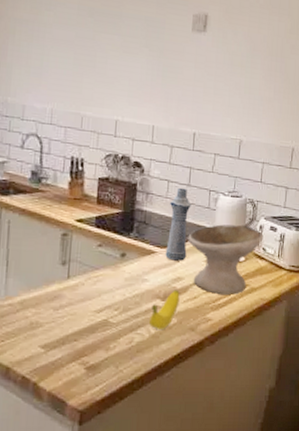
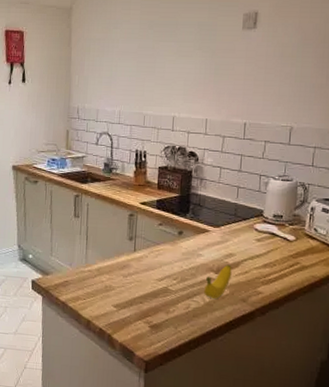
bottle: present [165,187,192,261] -> none [218,173,243,239]
bowl: present [188,224,263,295] -> none [239,206,315,271]

